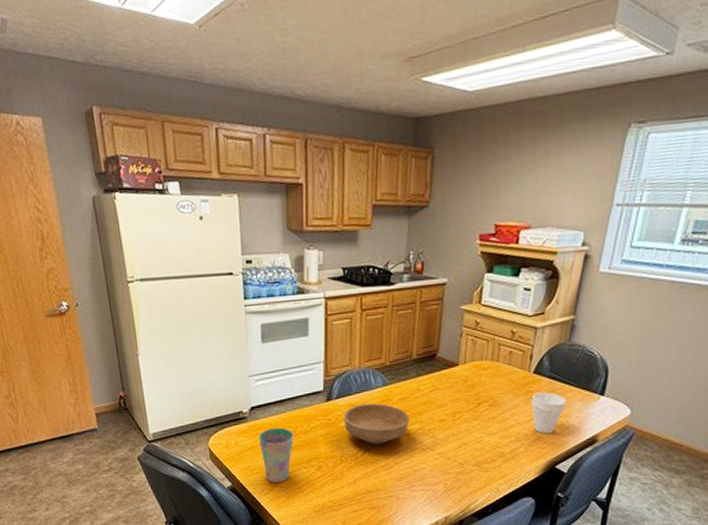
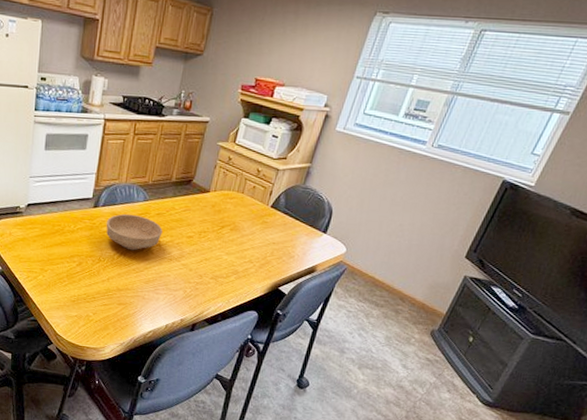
cup: present [258,427,294,484] -> none [30,224,61,273]
cup: present [531,392,567,435] -> none [265,223,295,260]

